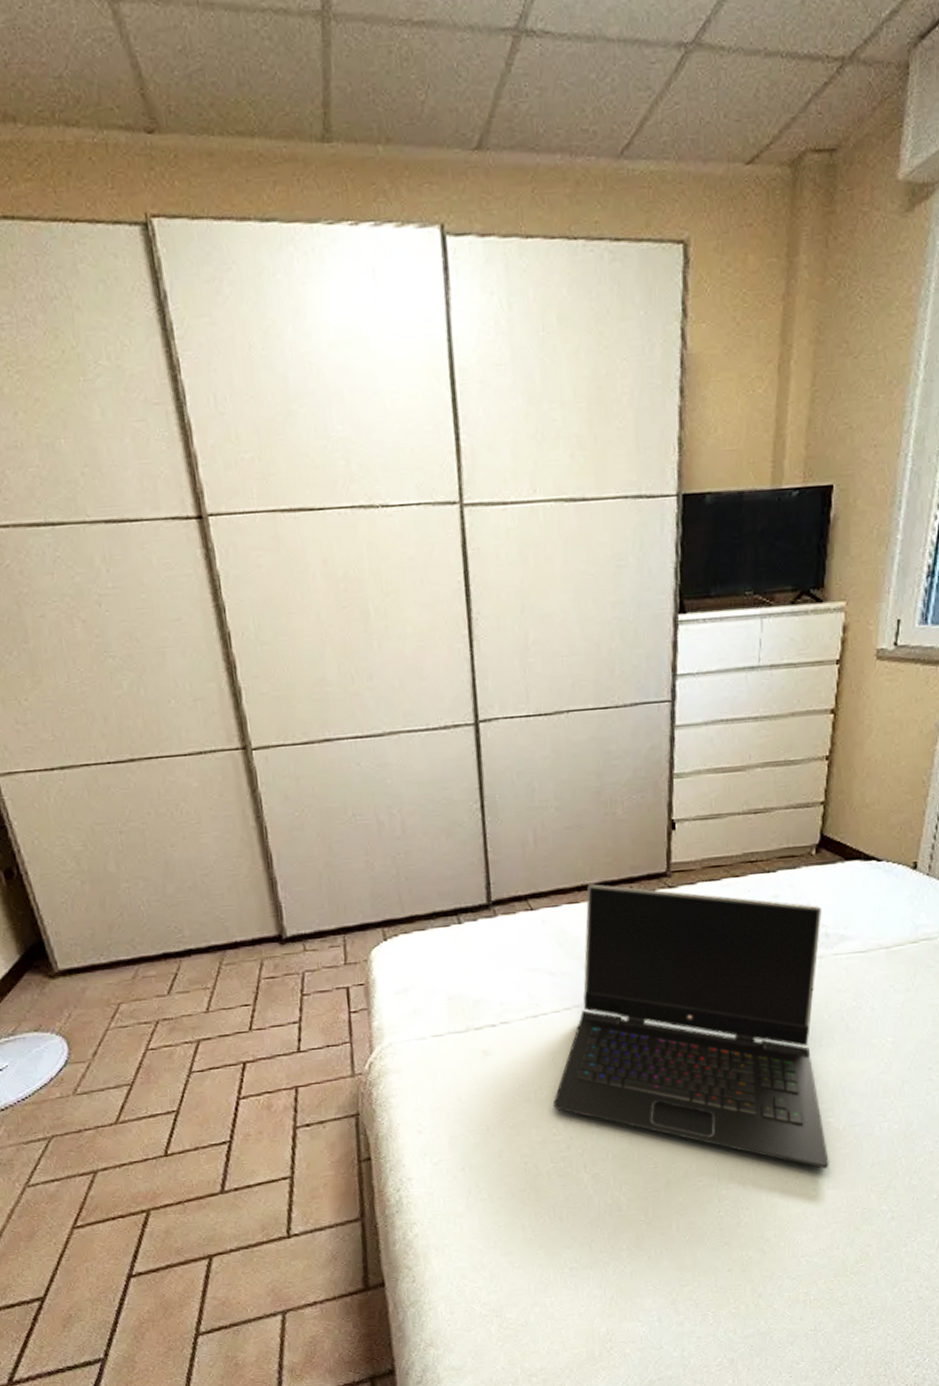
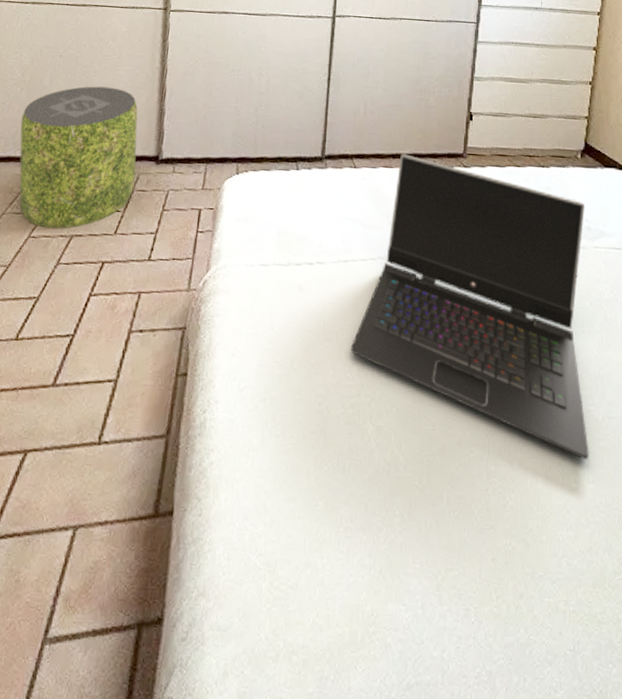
pouf: none [93,861,260,1037] -> present [19,86,138,229]

